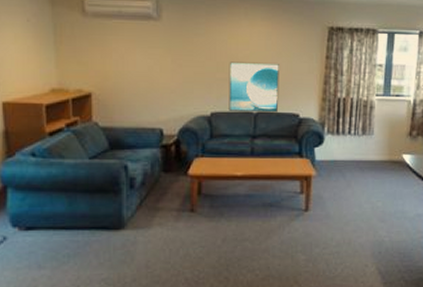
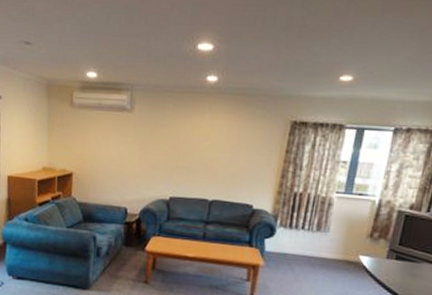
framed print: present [229,62,279,113] -> none [186,151,238,202]

